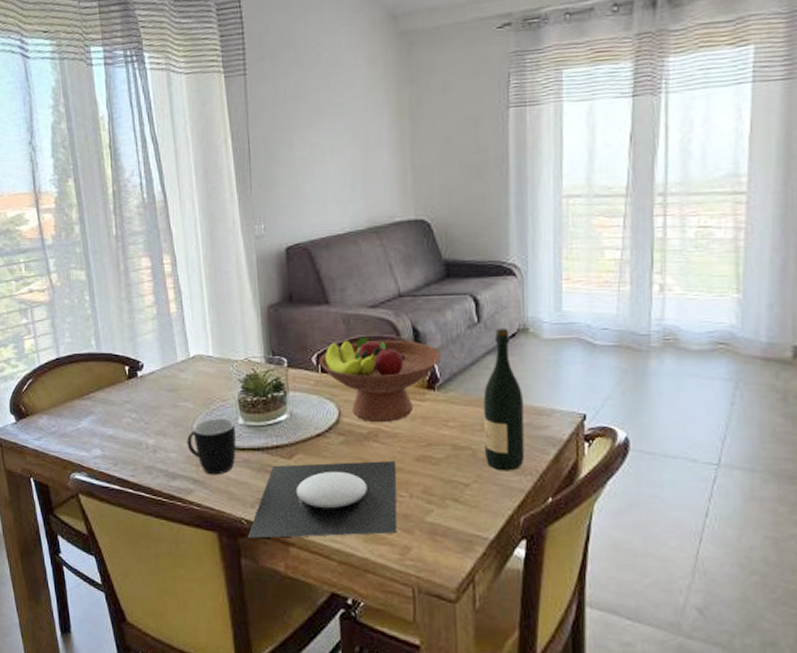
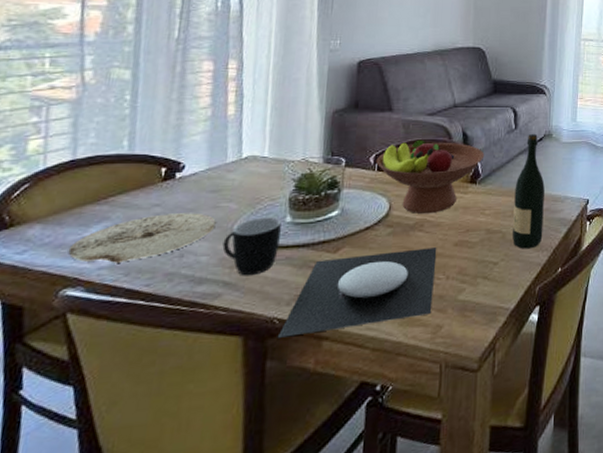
plate: none [69,410,178,453] -> present [68,213,216,263]

